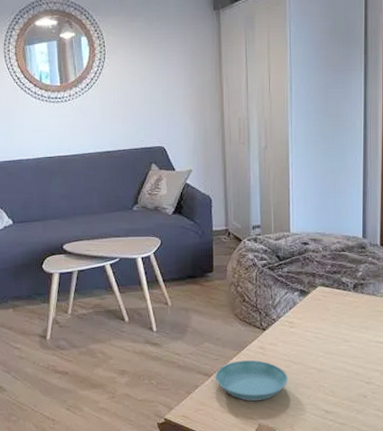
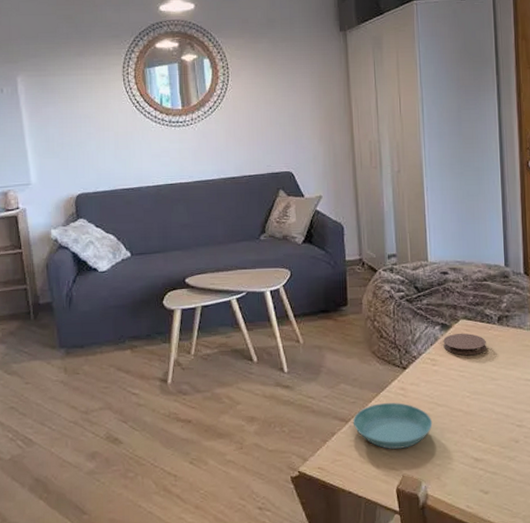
coaster: none [301,299,341,318] -> present [443,333,486,355]

